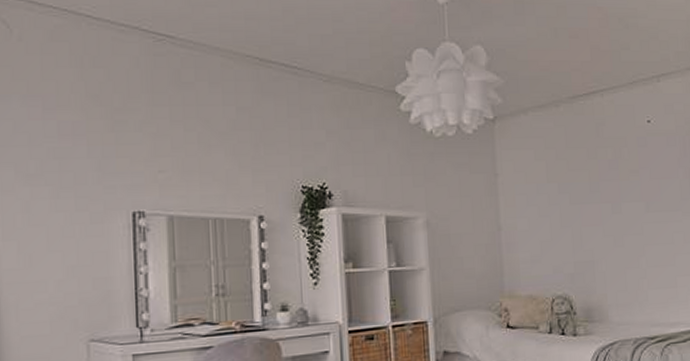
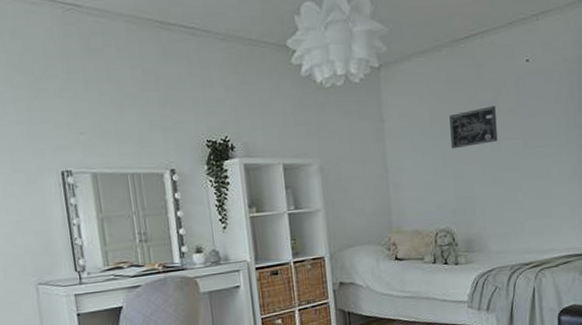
wall art: none [567,166,619,209] -> present [449,106,498,149]

